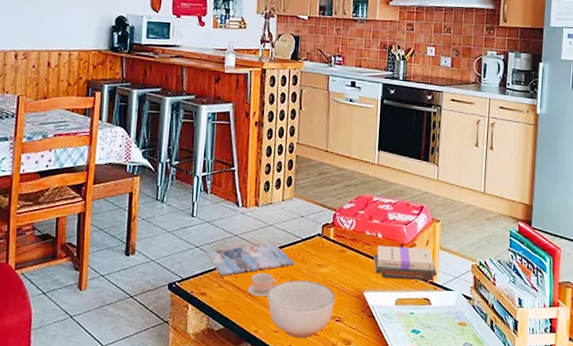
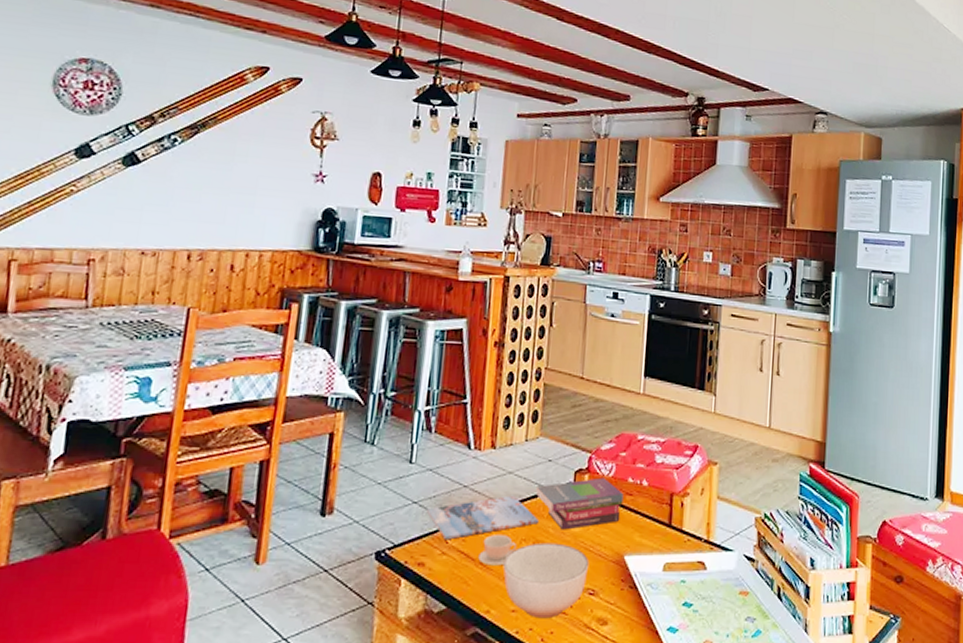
books: none [292,230,363,271] -> present [536,477,624,530]
books: present [373,246,437,281] -> none [637,496,714,540]

